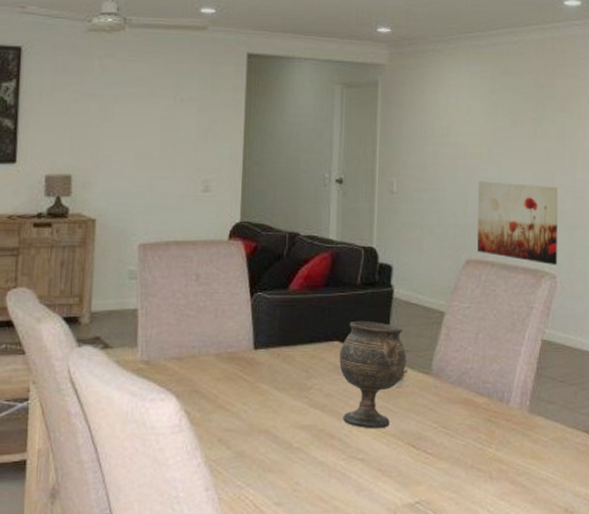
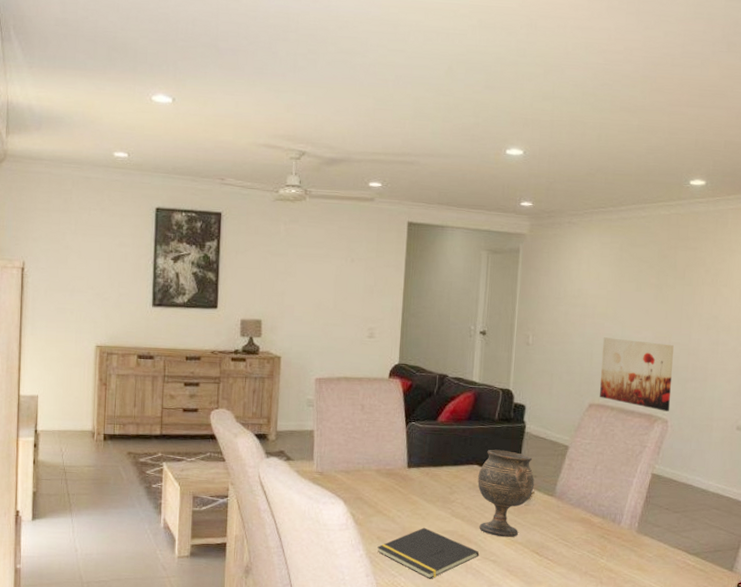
notepad: none [219,423,345,489] -> present [377,527,480,579]

